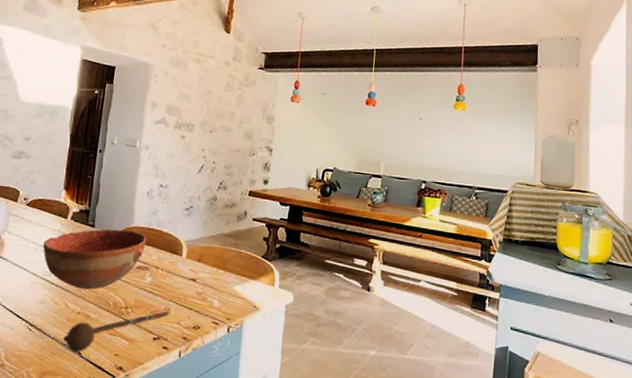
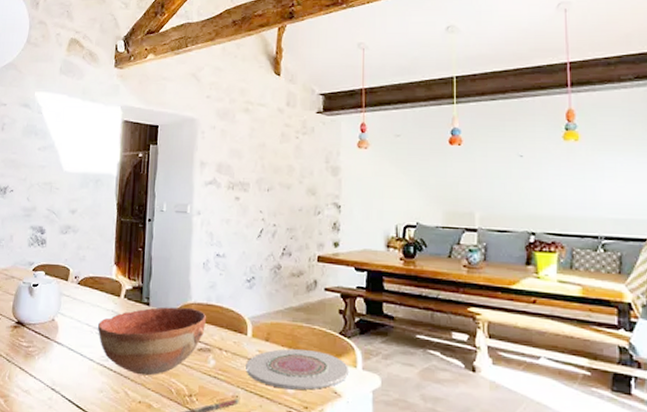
plate: none [178,268,267,304] -> present [246,348,348,390]

